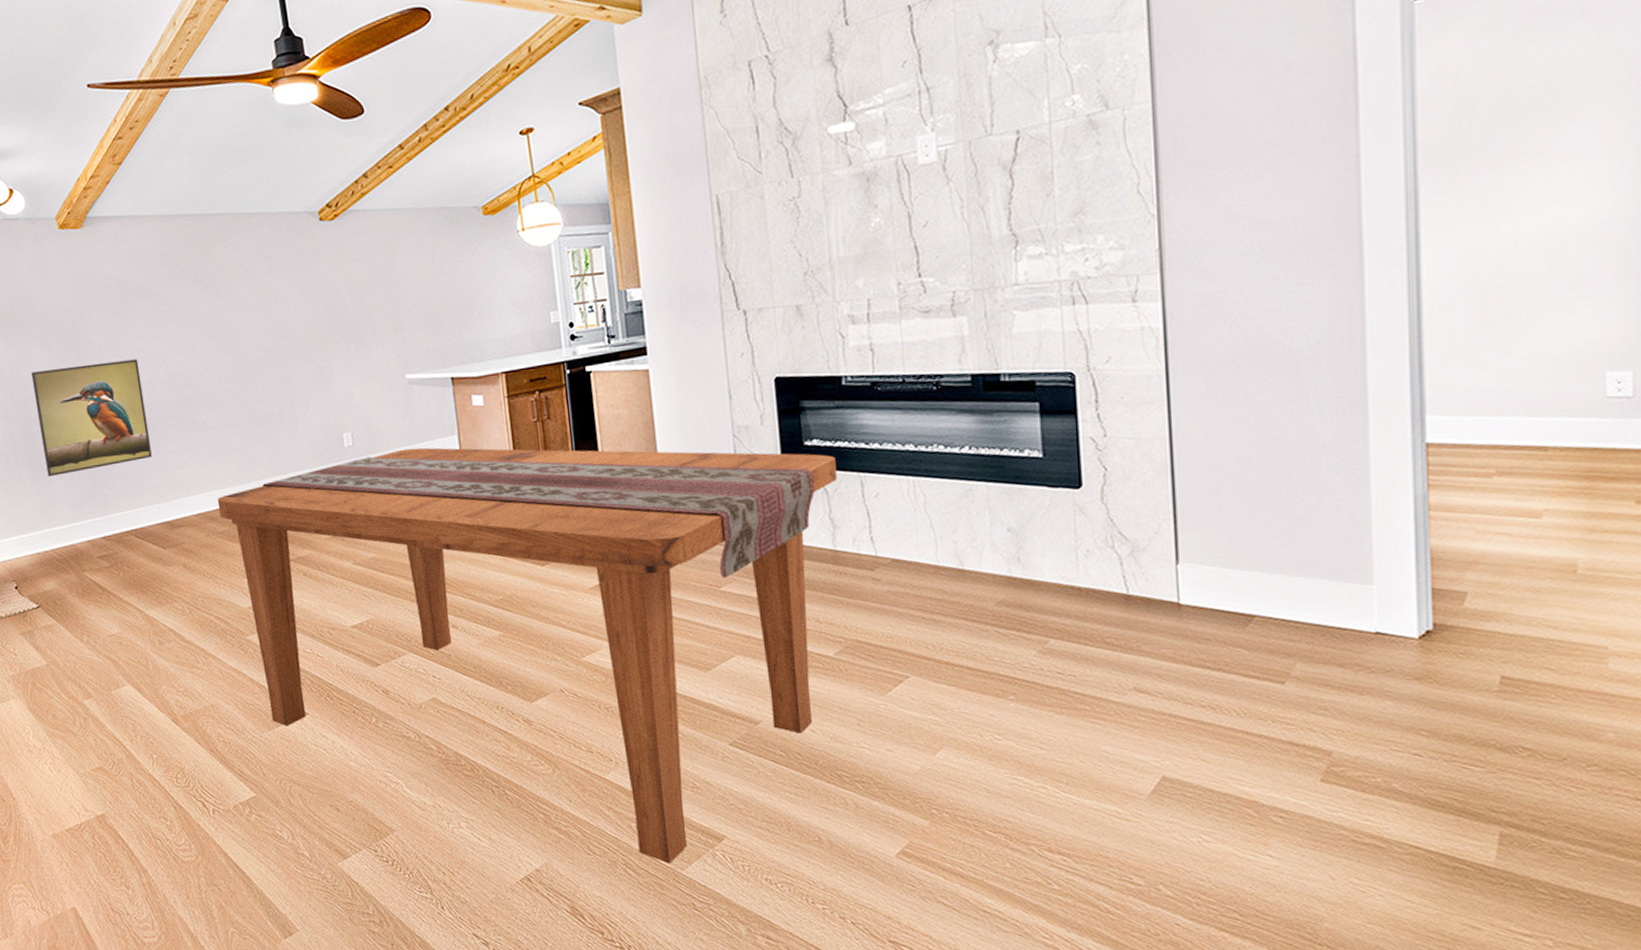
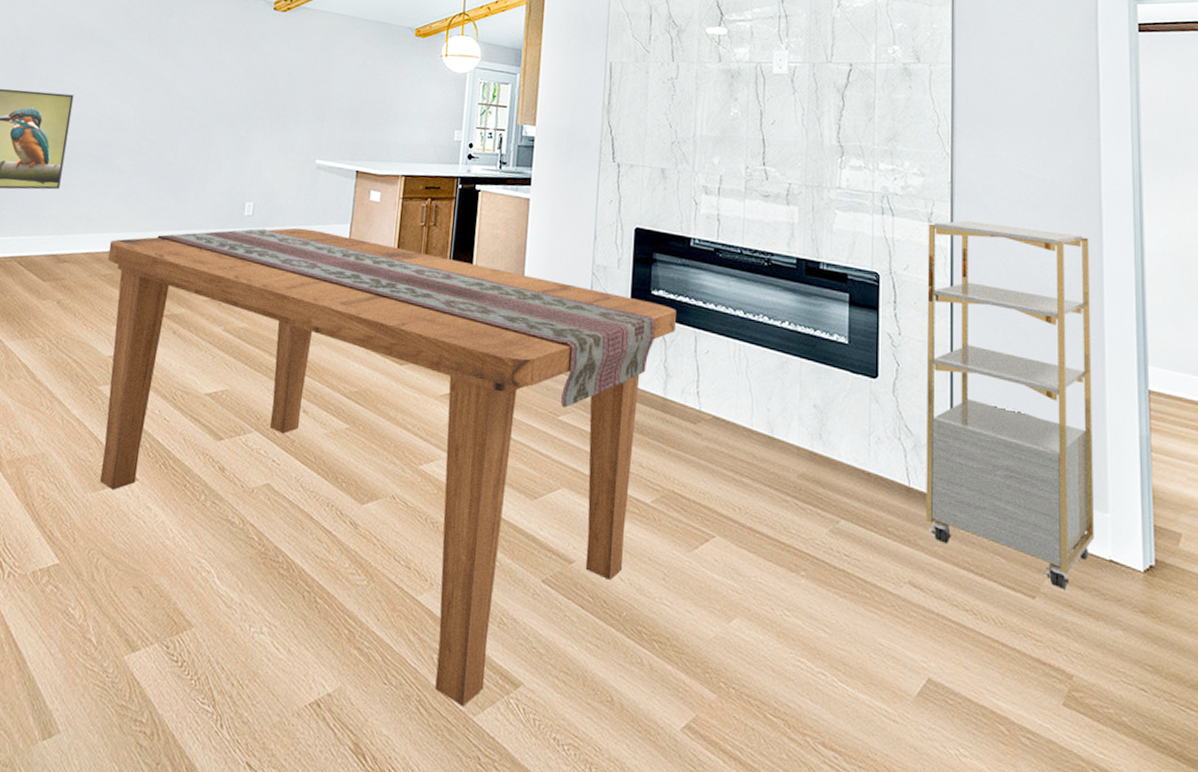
shelving unit: none [1132,279,1356,670] -> present [925,220,1094,589]

